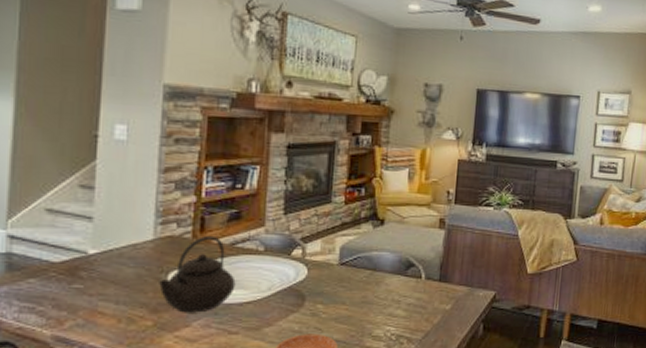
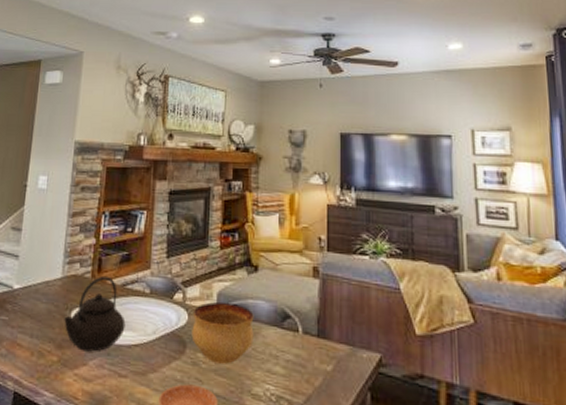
bowl: none [311,255,378,312] -> present [191,301,254,364]

